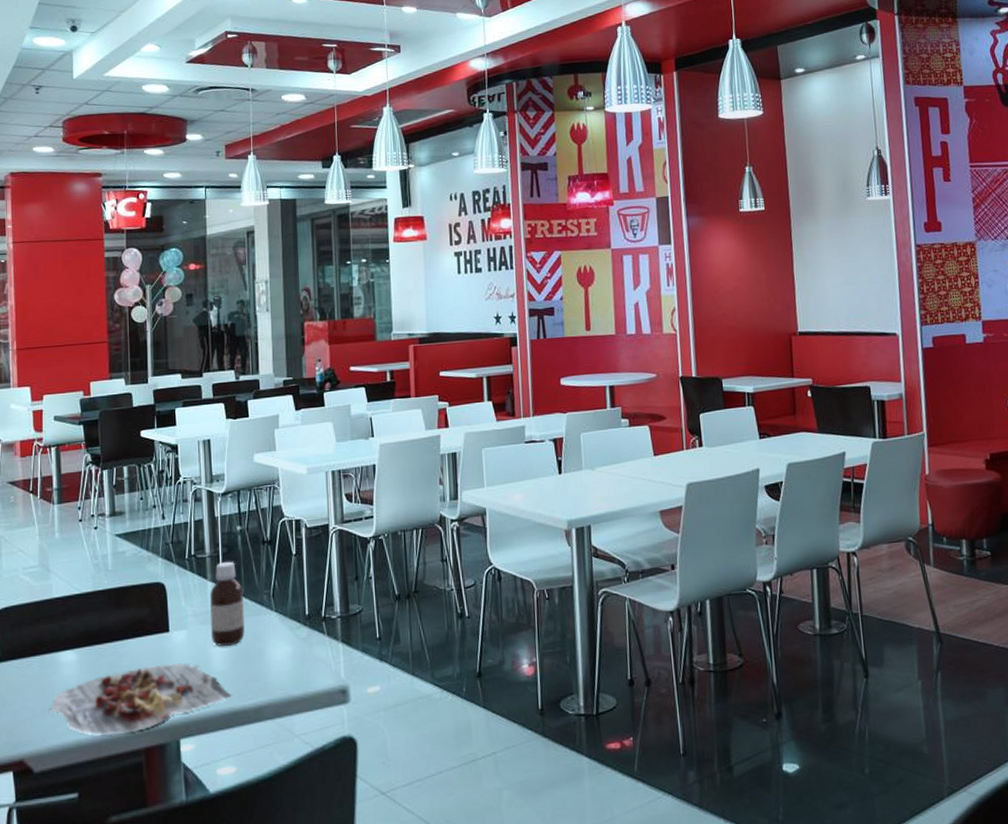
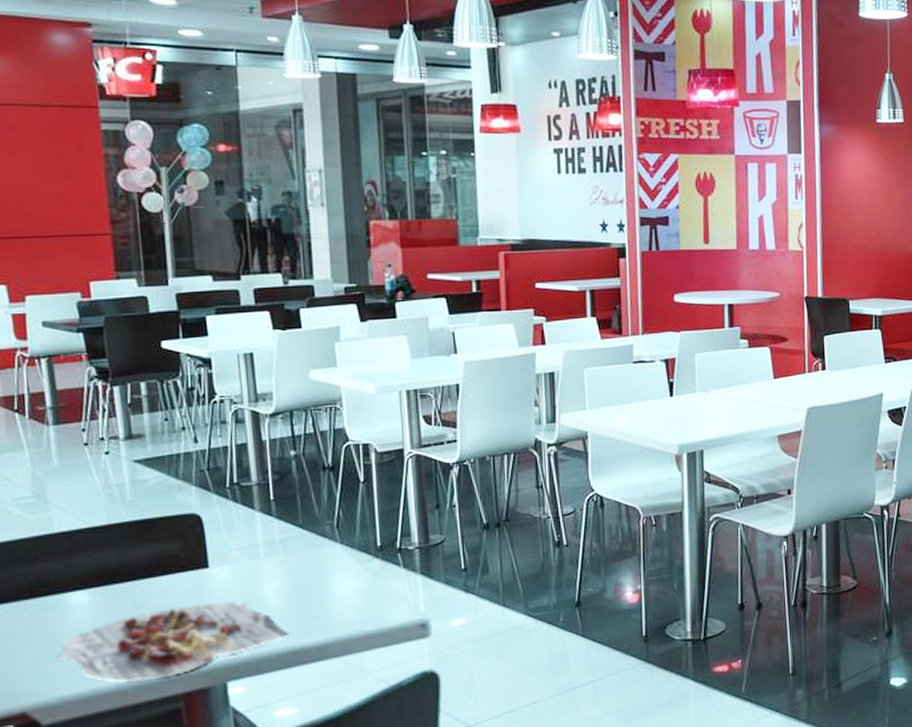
bottle: present [209,561,245,647] -> none [258,489,304,582]

